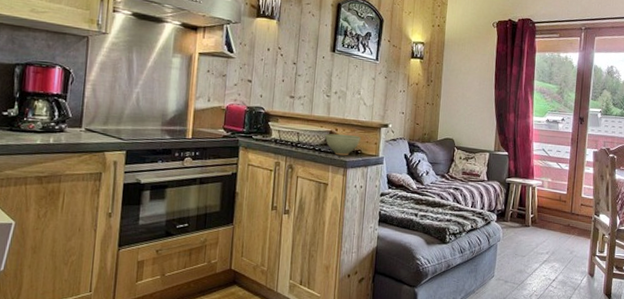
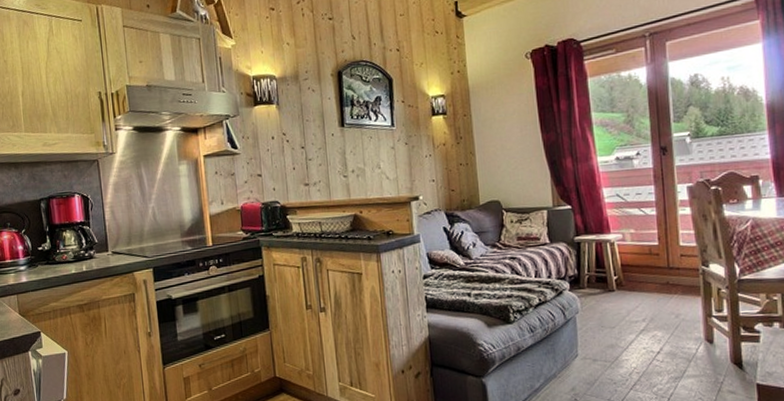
bowl: present [324,134,362,156] -> none [349,215,391,241]

